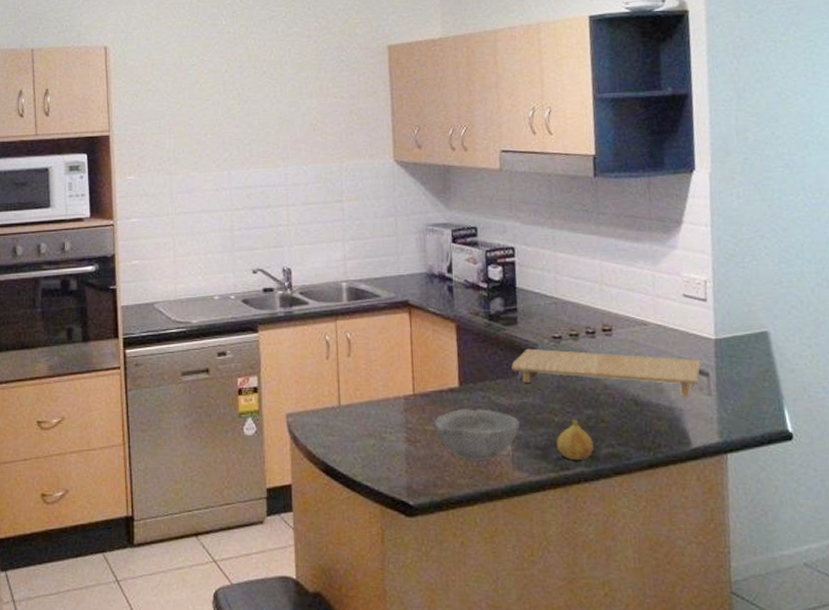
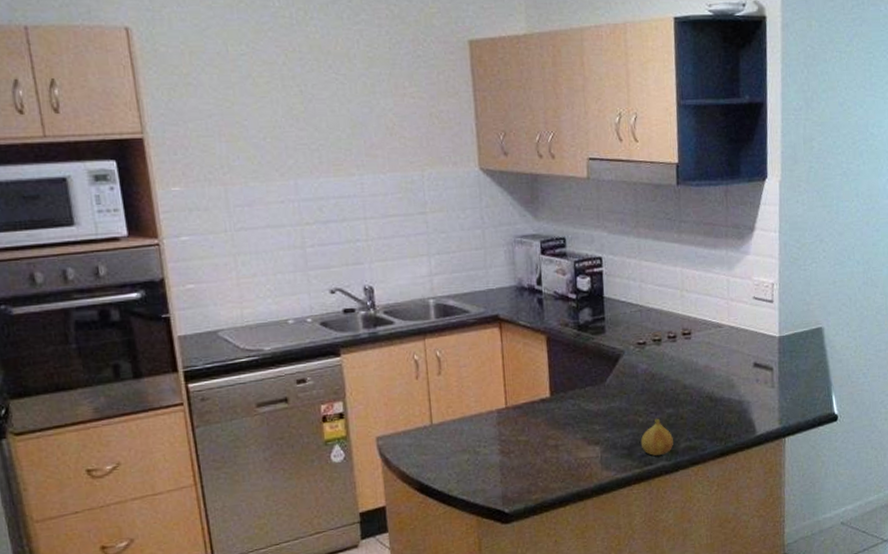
bowl: present [434,409,520,460] -> none [526,416,607,465]
cutting board: present [511,348,702,397] -> none [599,355,767,391]

